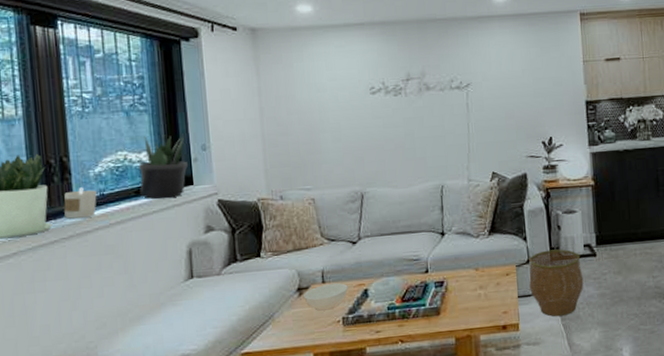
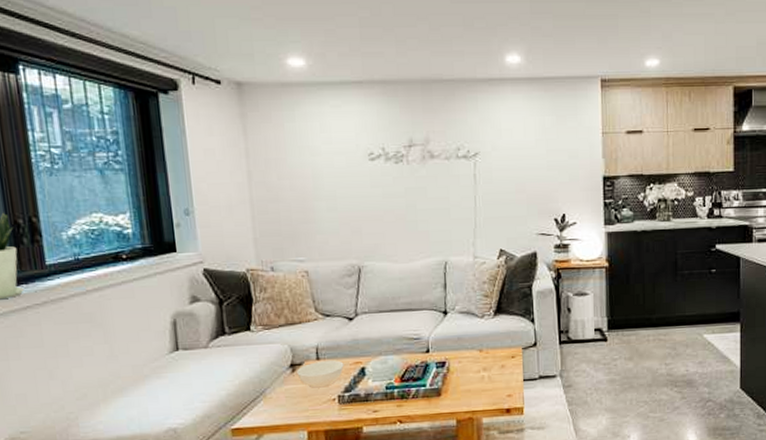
candle: present [64,187,97,219] -> none [35,250,72,284]
planter: present [138,136,188,199] -> none [115,197,170,266]
basket: present [529,249,584,317] -> none [536,332,593,401]

